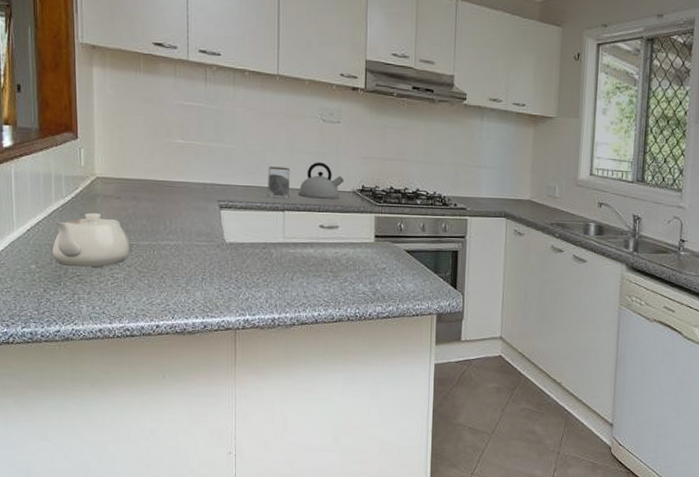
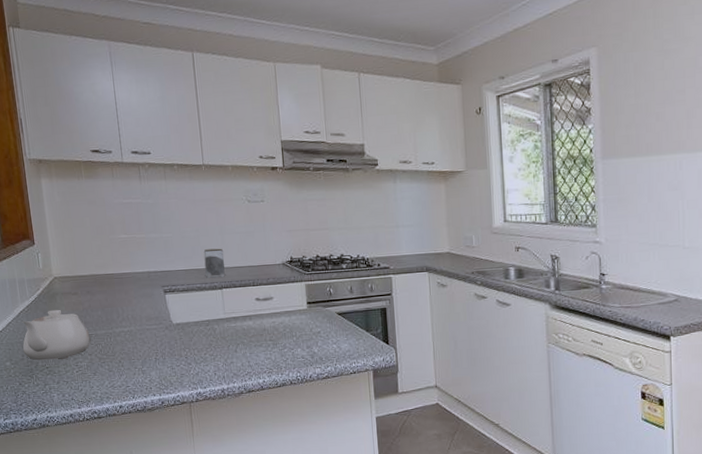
kettle: present [298,162,344,200] -> none [233,240,274,275]

